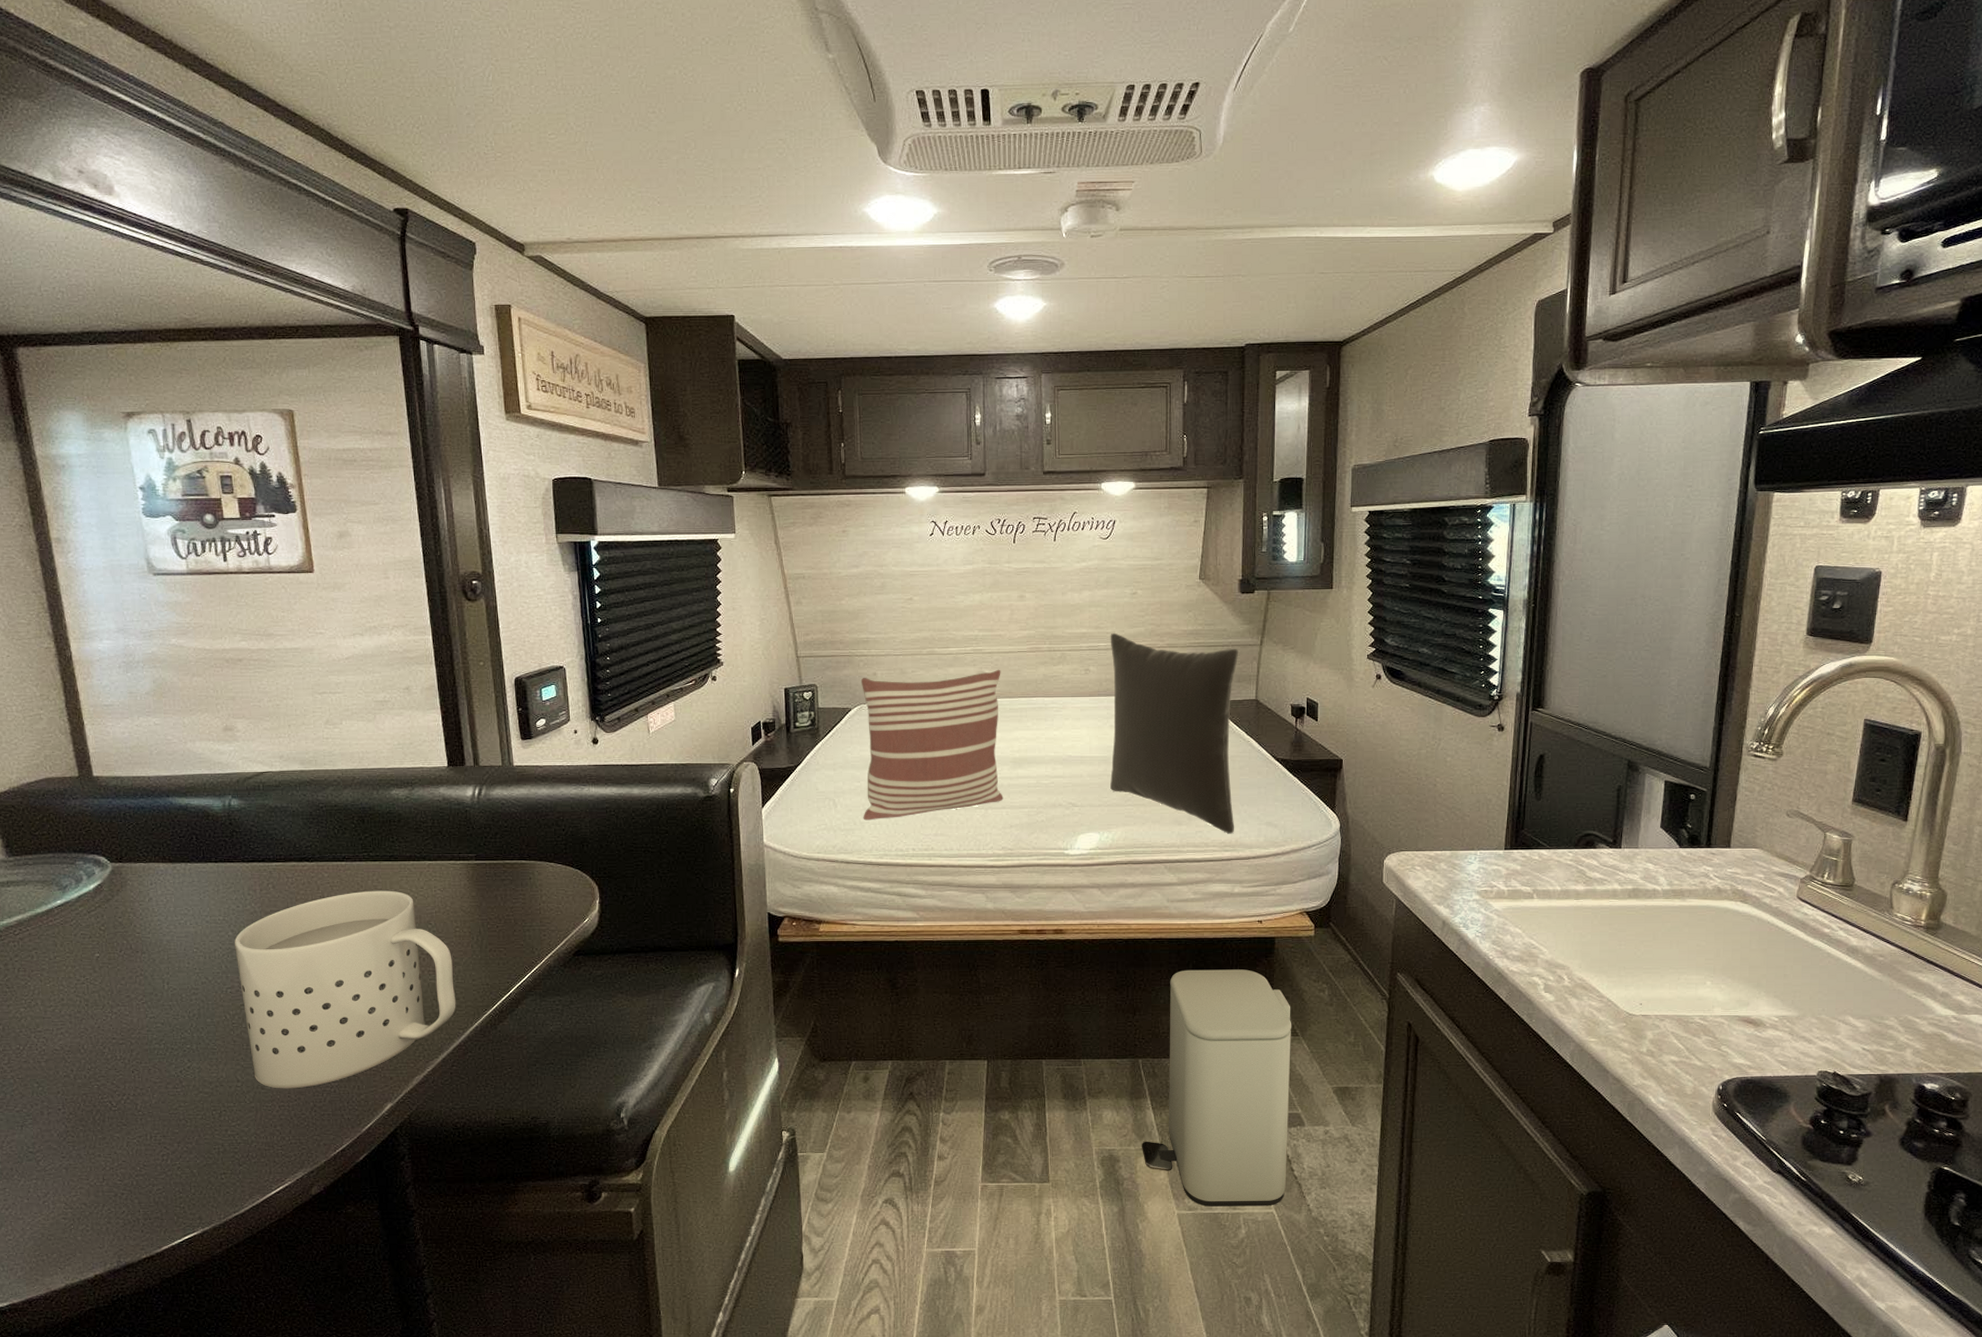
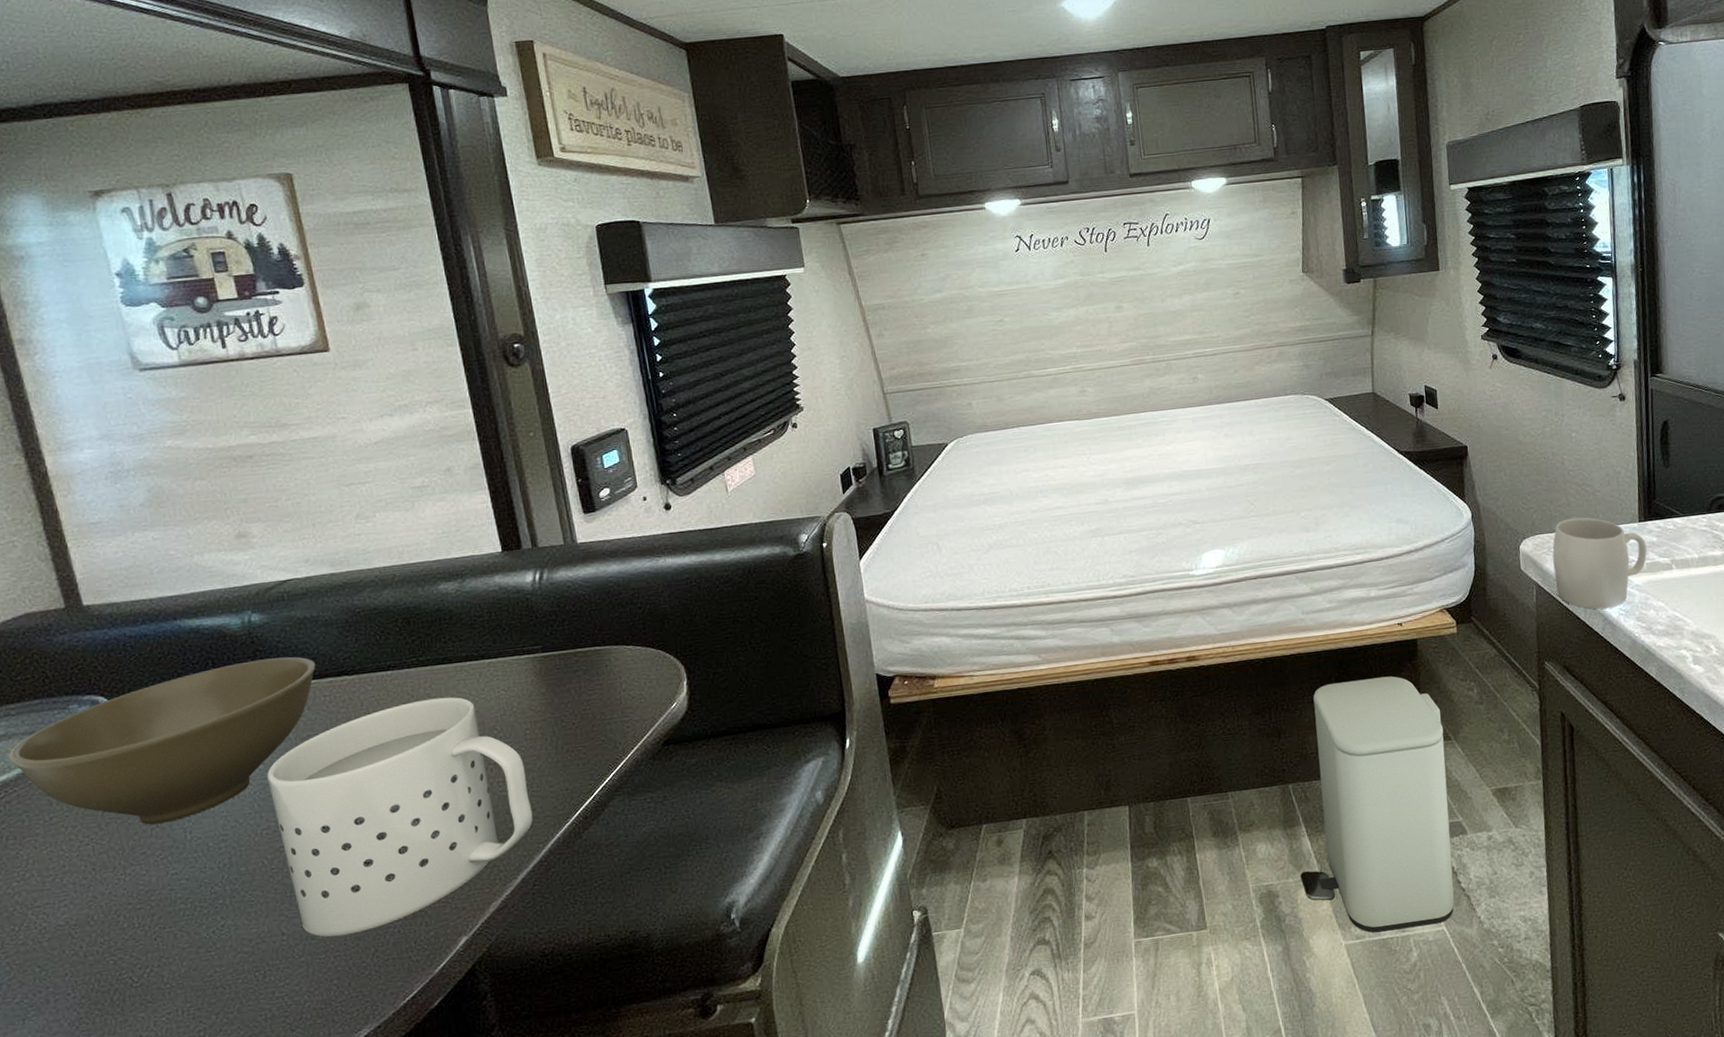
bowl: none [24,839,282,972] -> present [8,657,316,825]
pillow: present [860,669,1003,821] -> none [955,386,1120,563]
pillow: present [1110,632,1239,834] -> none [1215,336,1365,536]
mug: none [1415,839,1510,929] -> present [1552,517,1647,610]

